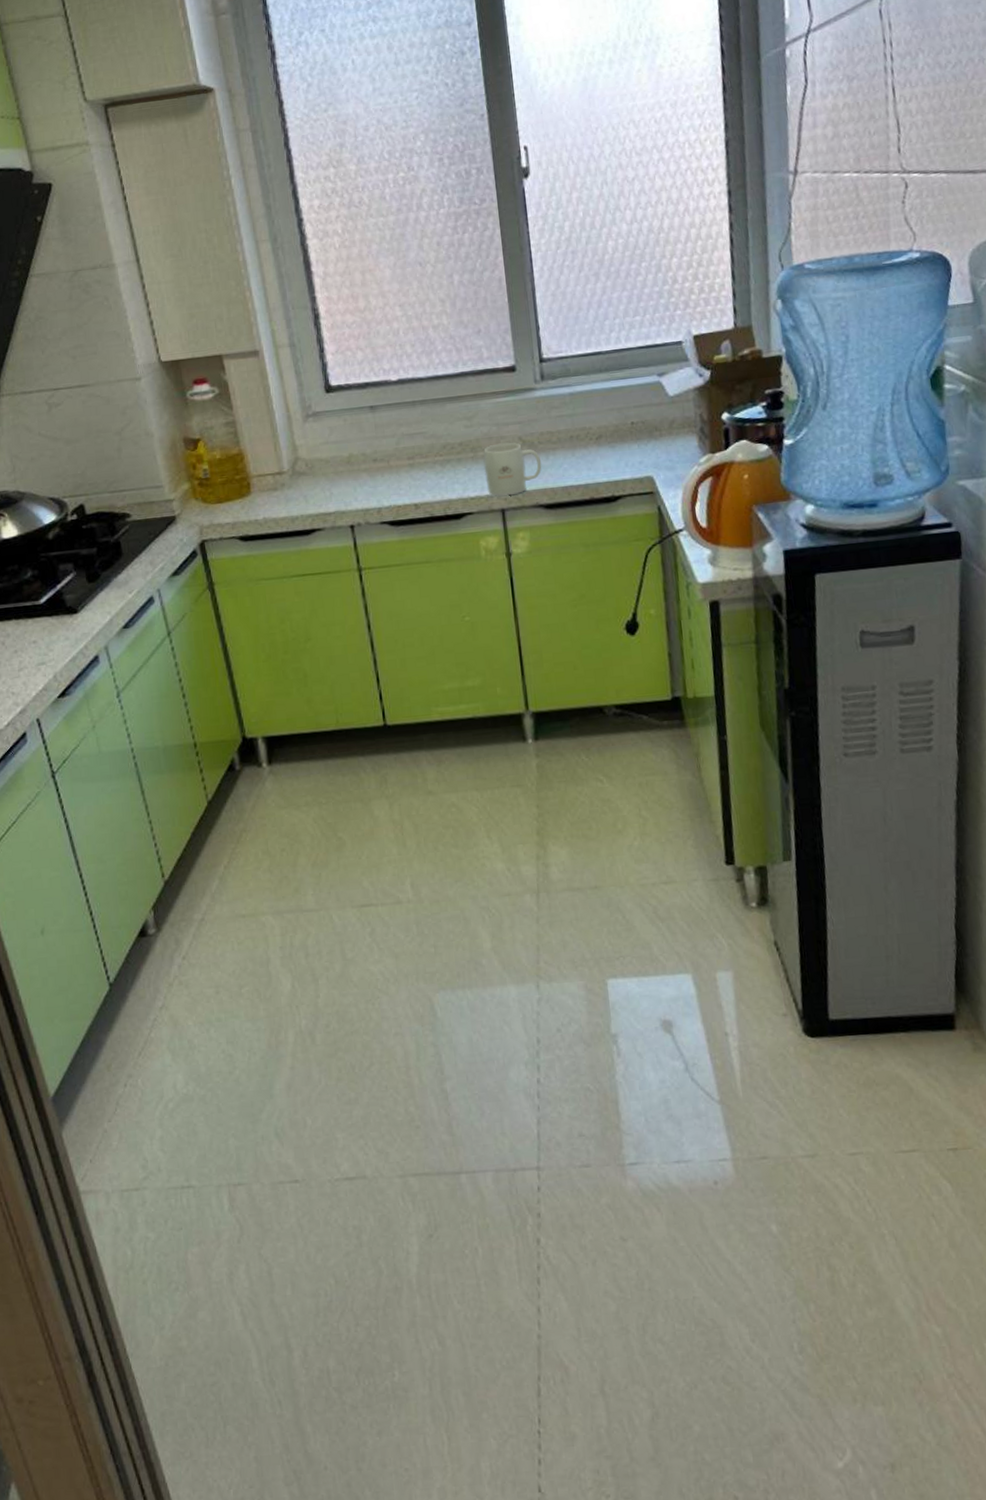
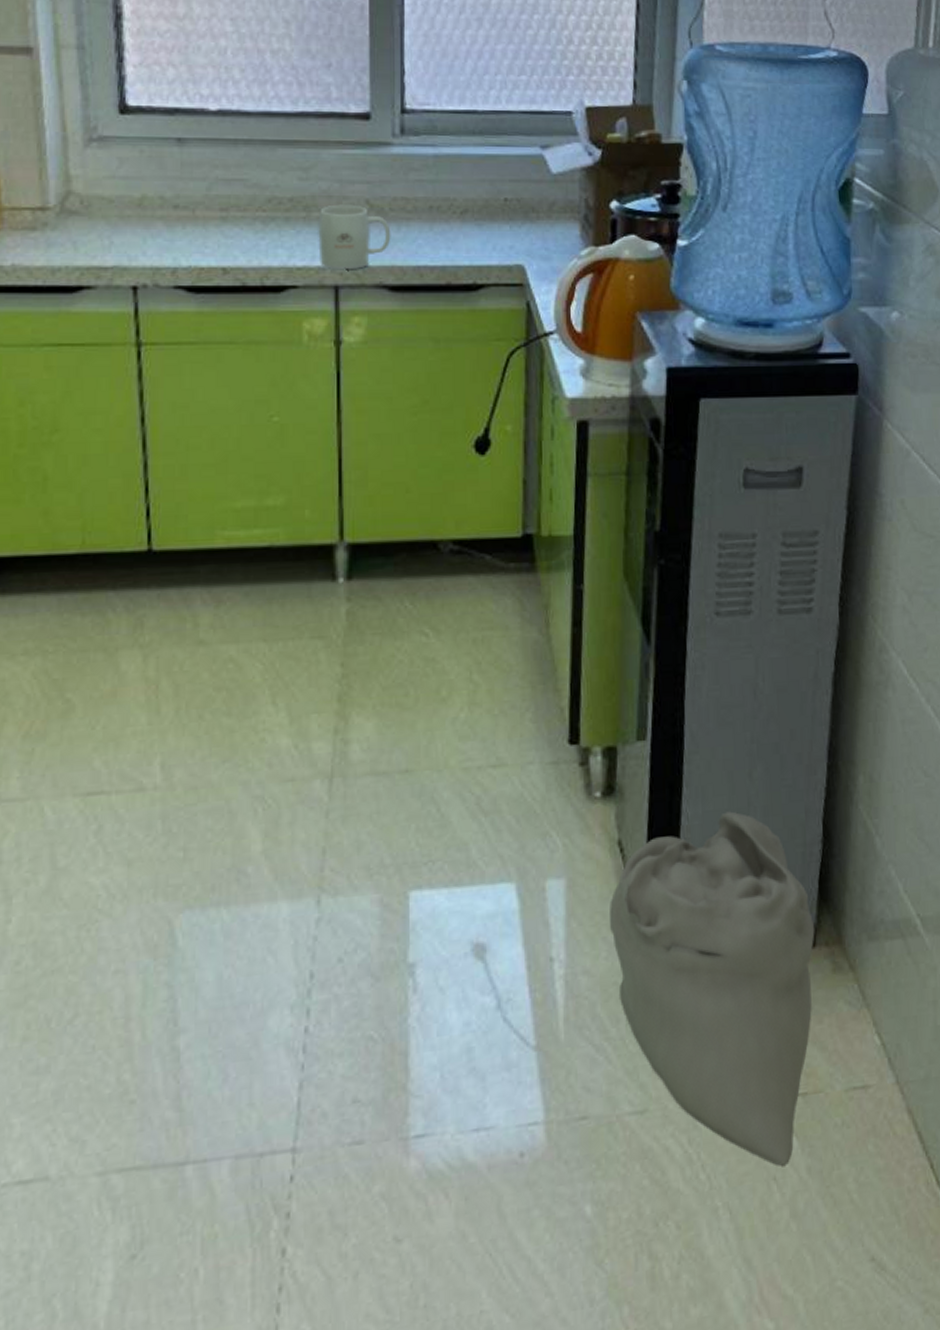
burlap sack: none [771,918,957,1206] -> present [610,811,815,1166]

